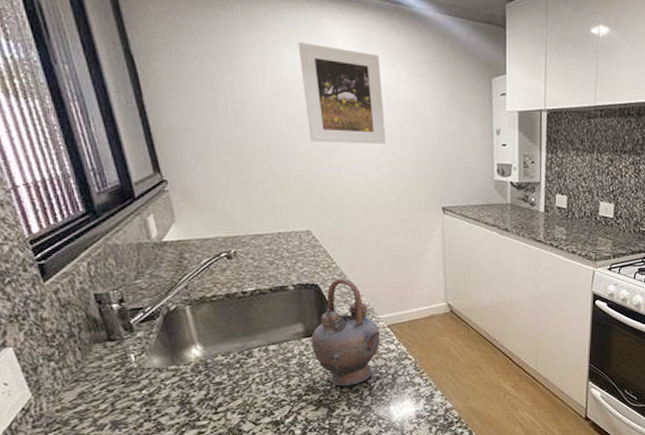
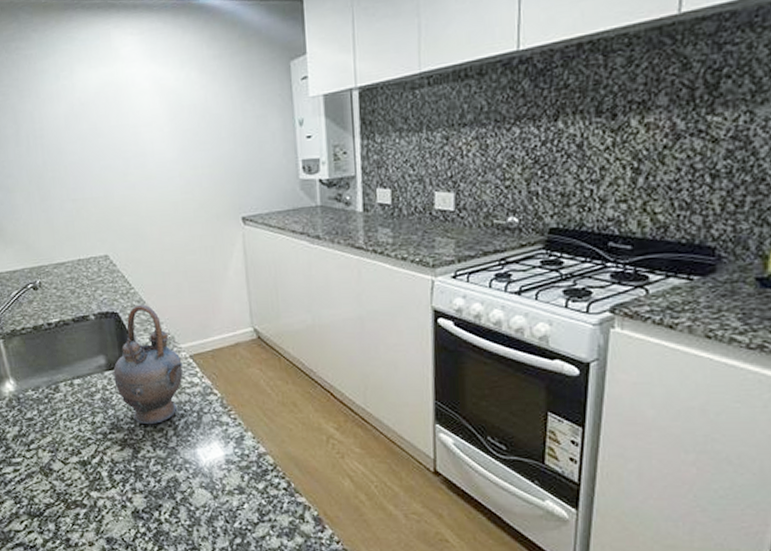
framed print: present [297,42,386,144] -> none [88,57,178,161]

